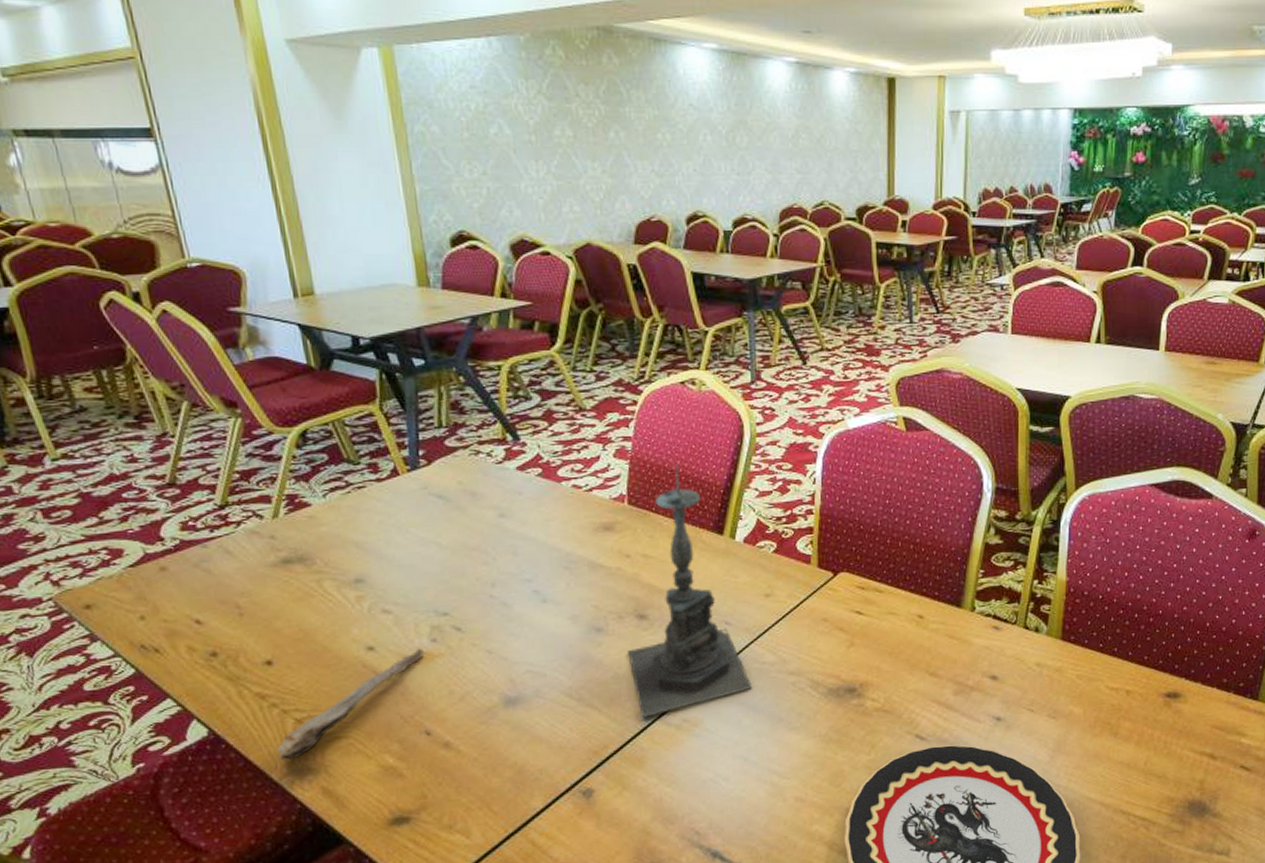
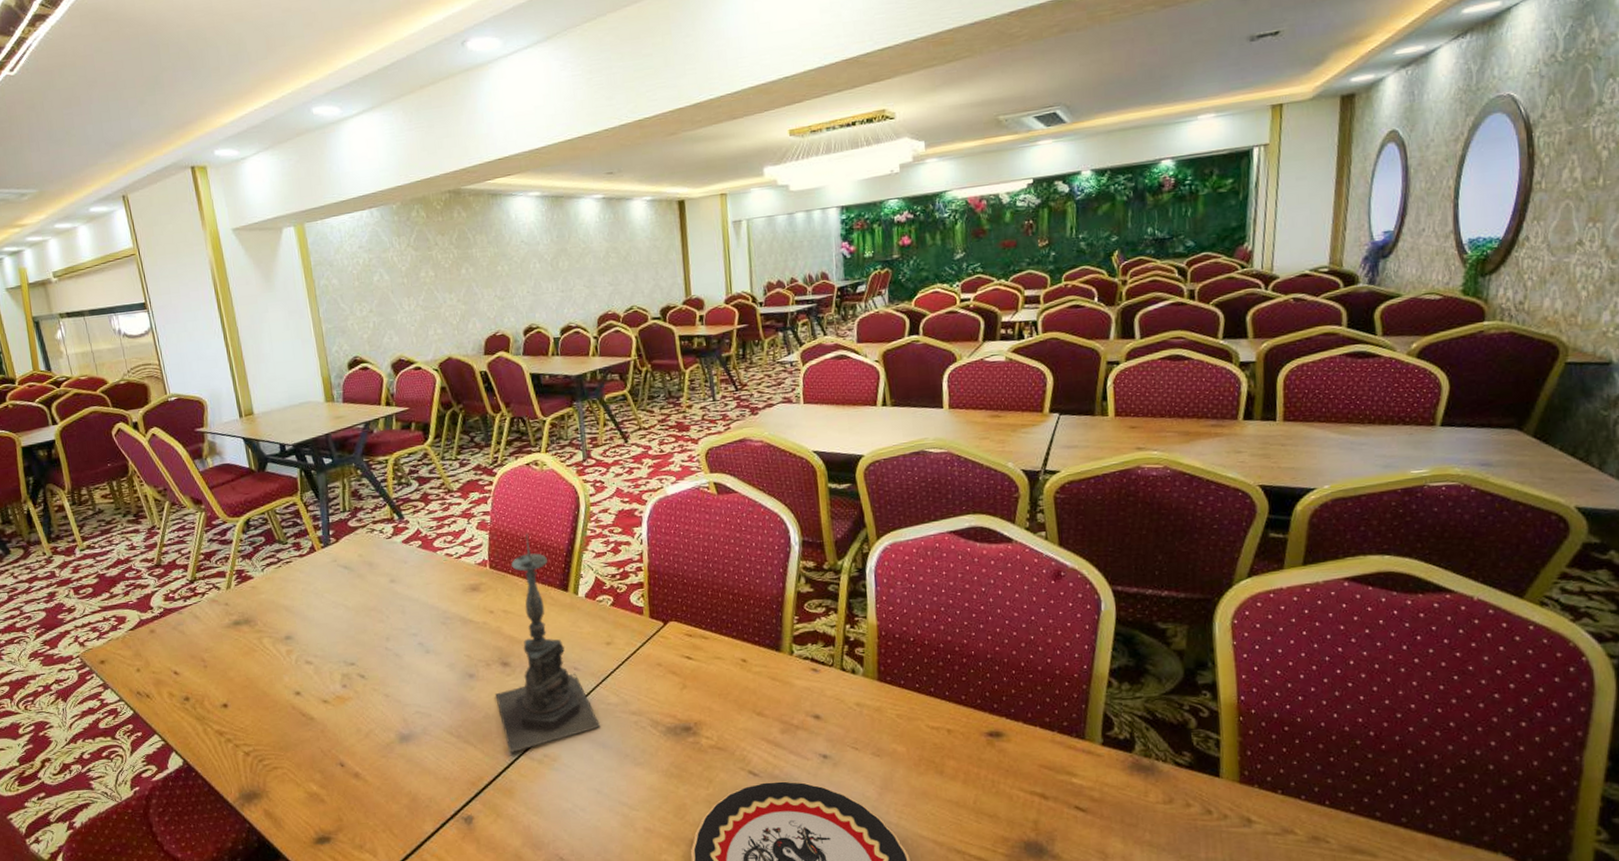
spoon: present [277,649,424,761] -> none [231,694,337,787]

